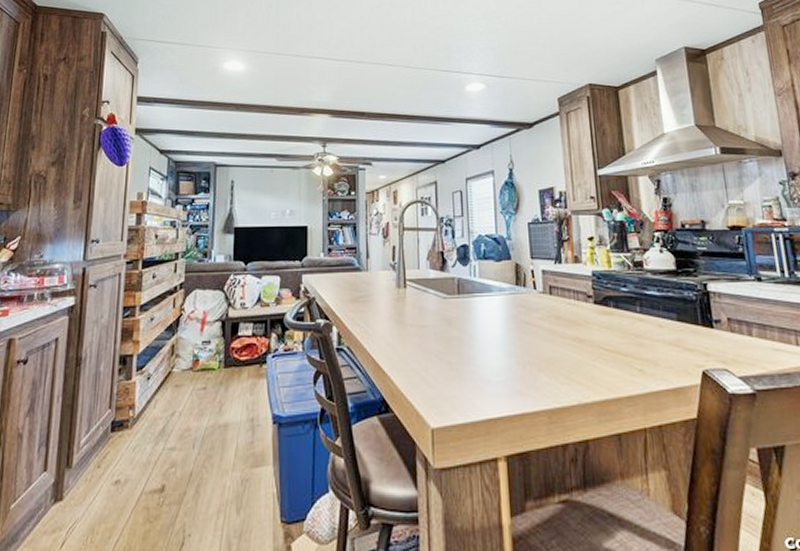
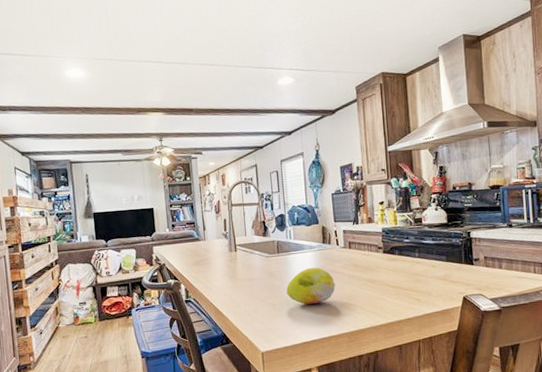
fruit: none [468,316,532,367] -> present [286,267,336,305]

